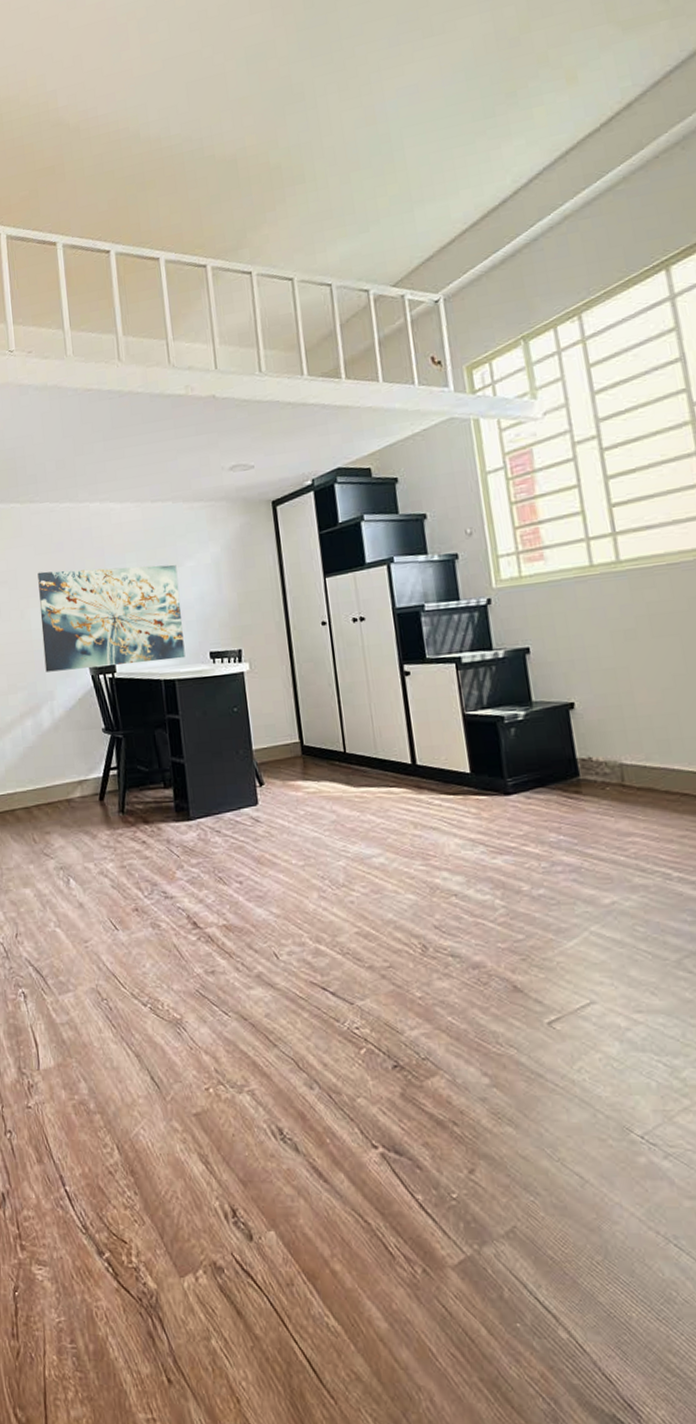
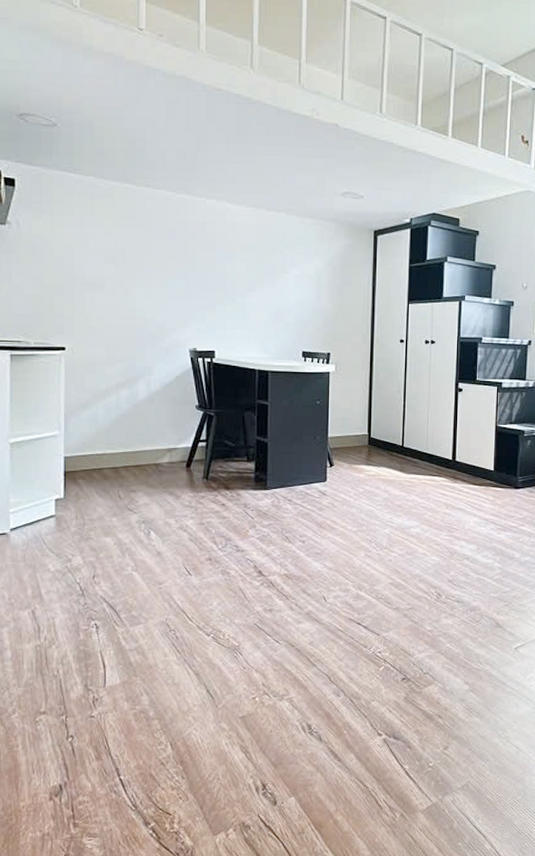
wall art: present [37,564,186,672] -> none [146,255,282,354]

